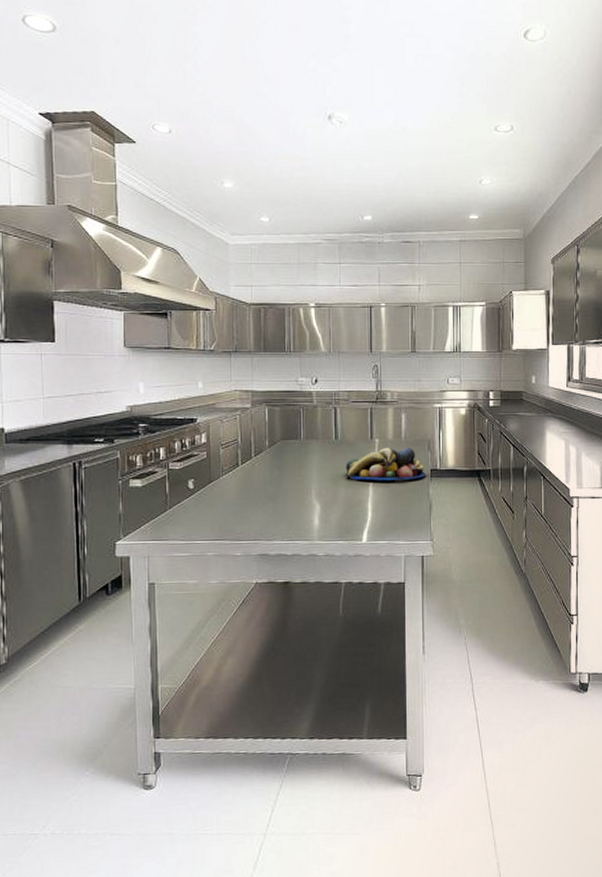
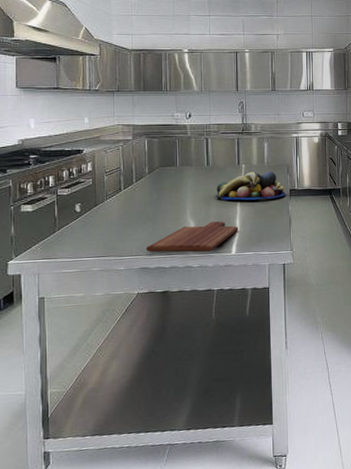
cutting board: none [266,504,370,539] -> present [146,221,238,253]

